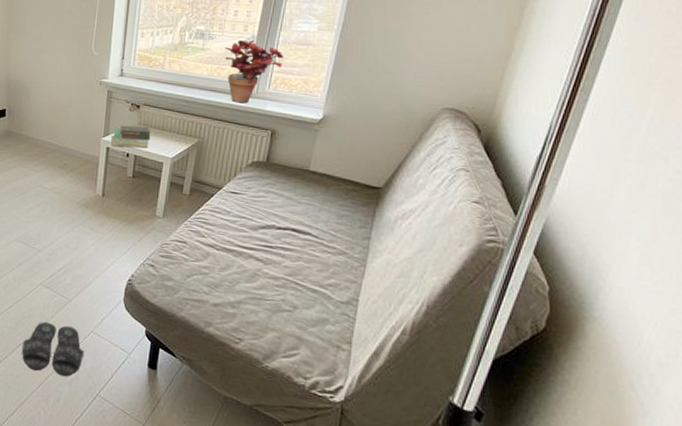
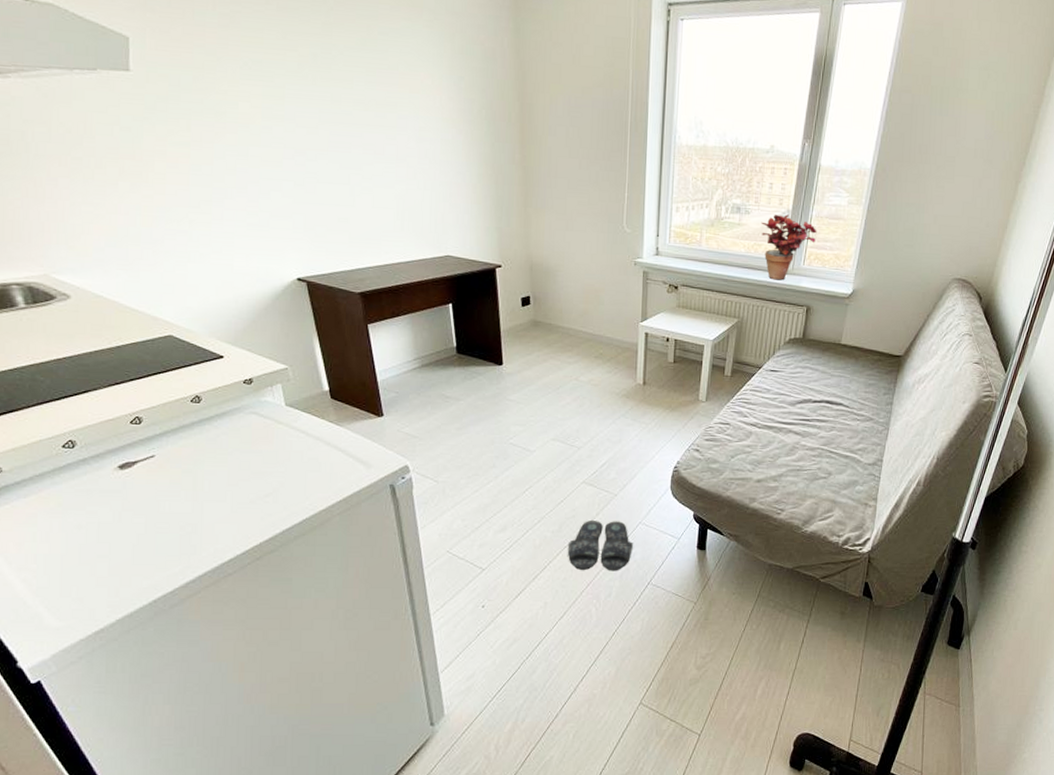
books: present [111,125,151,148] -> none [650,308,691,332]

